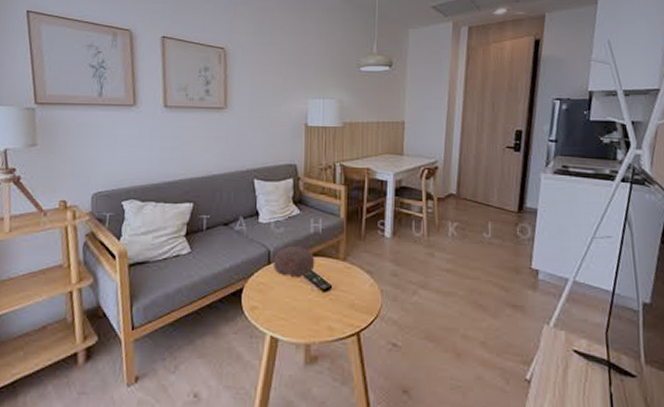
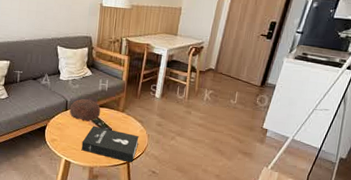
booklet: none [292,283,369,333] -> present [81,126,139,163]

